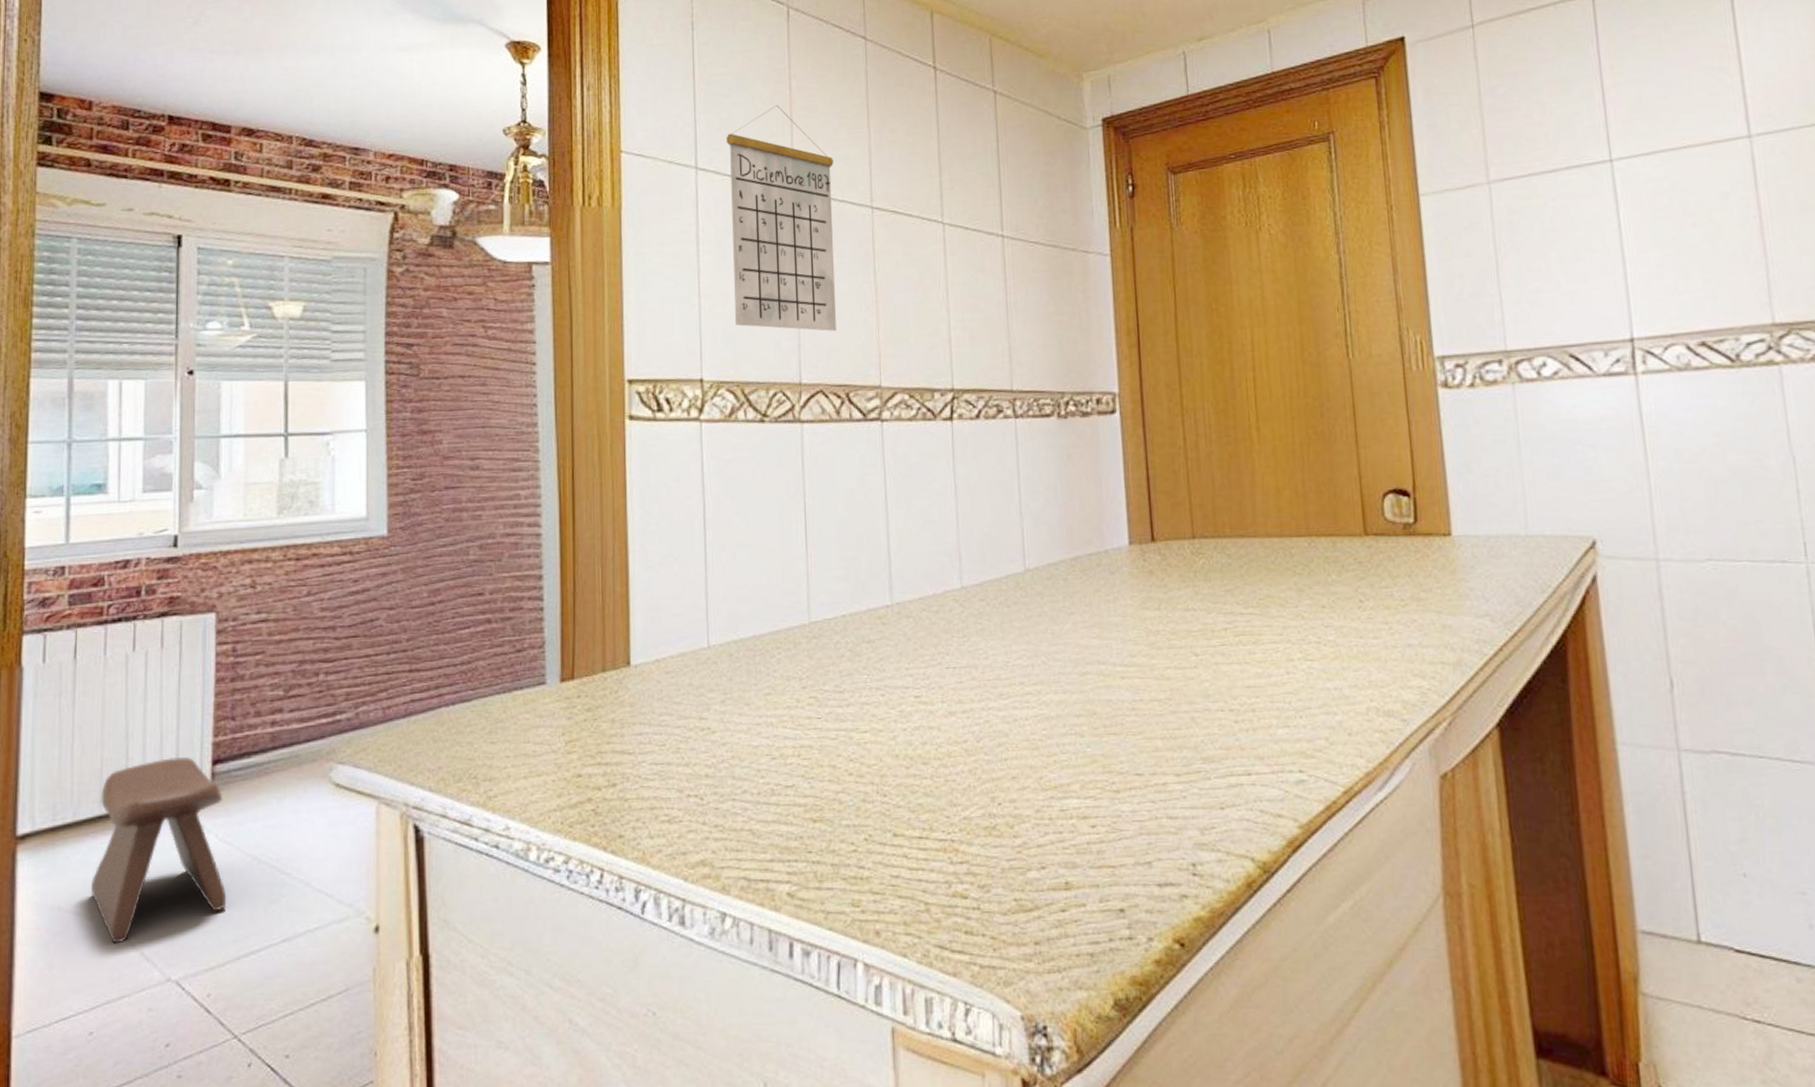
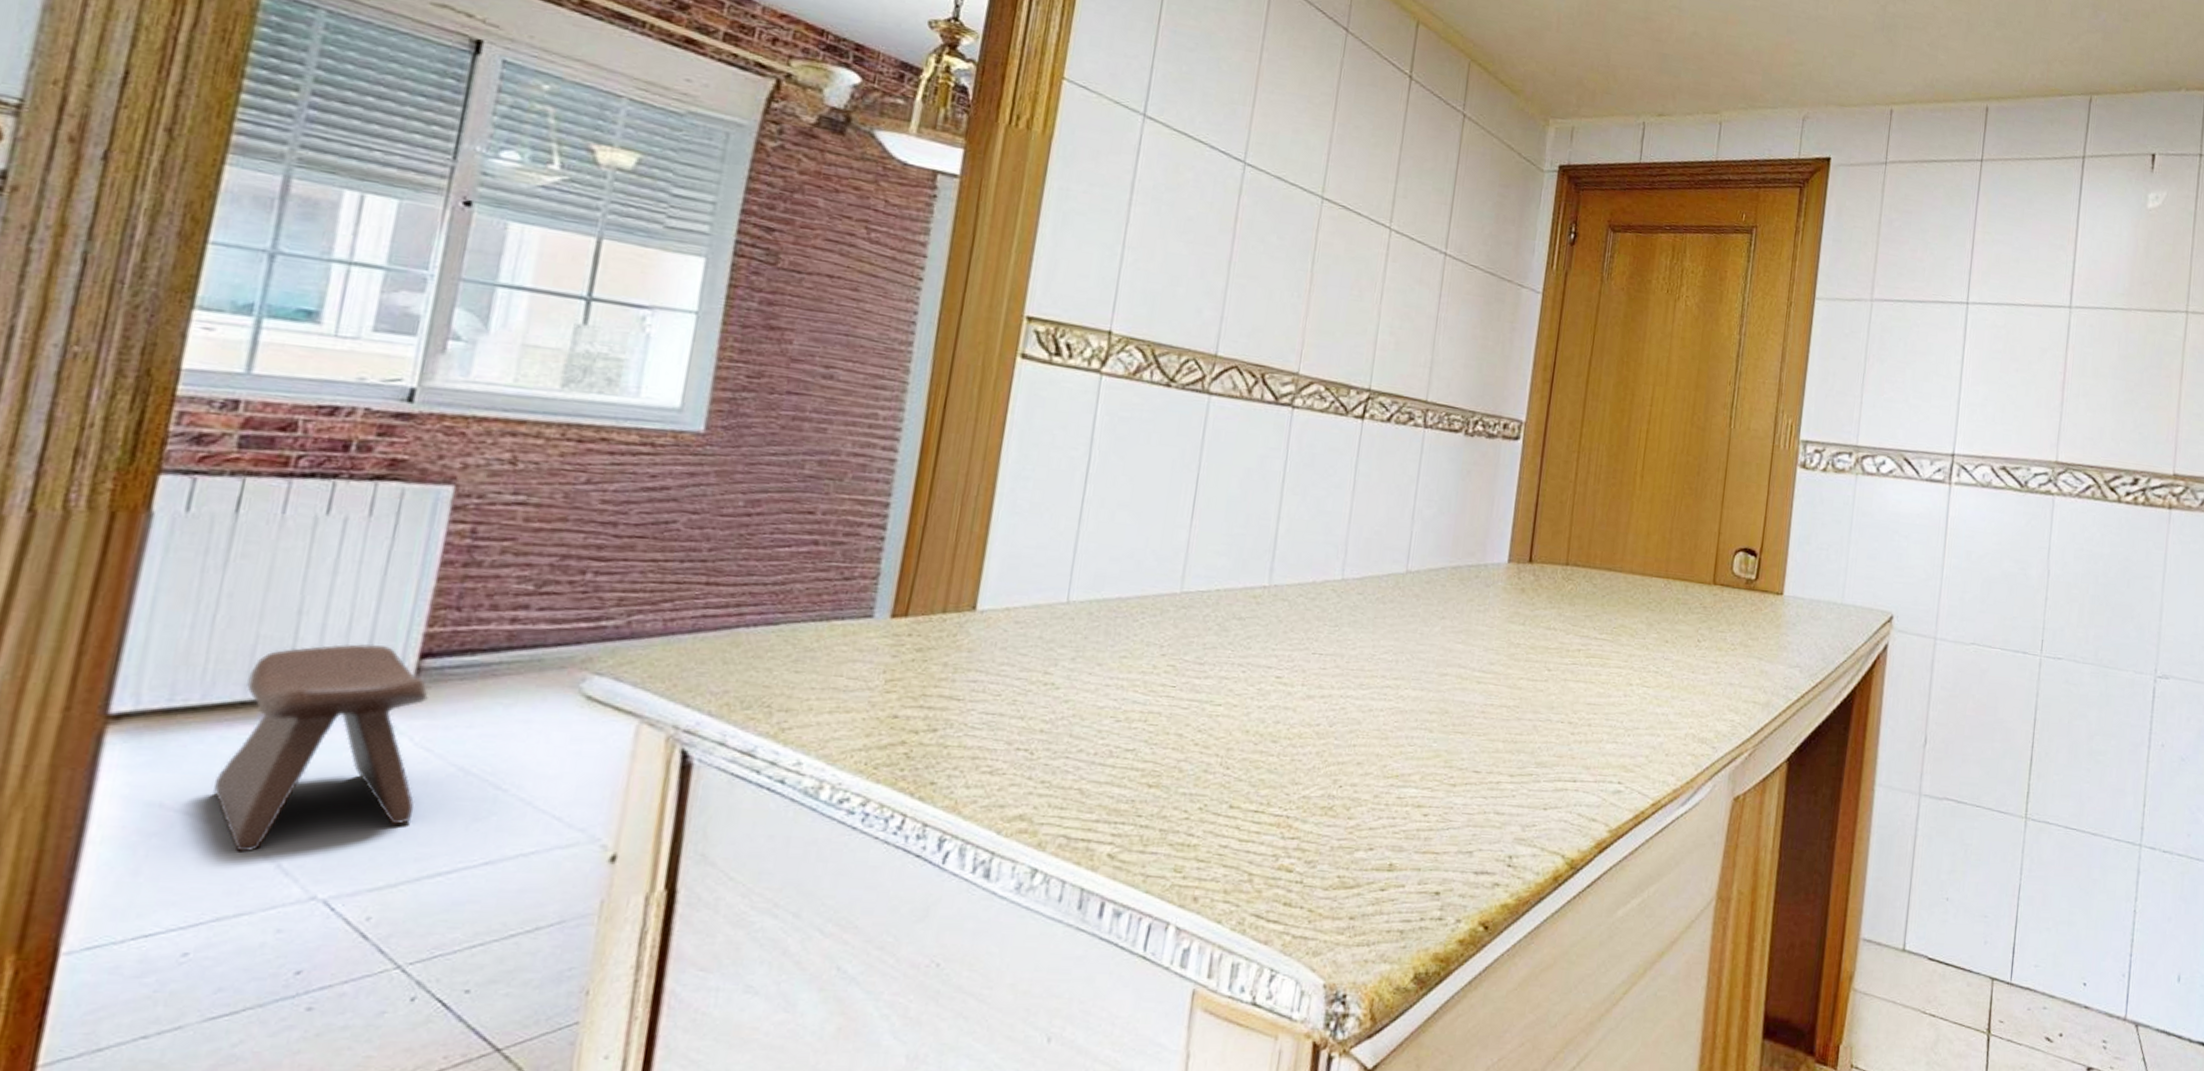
calendar: present [726,105,836,331] -> none [1158,72,1292,311]

